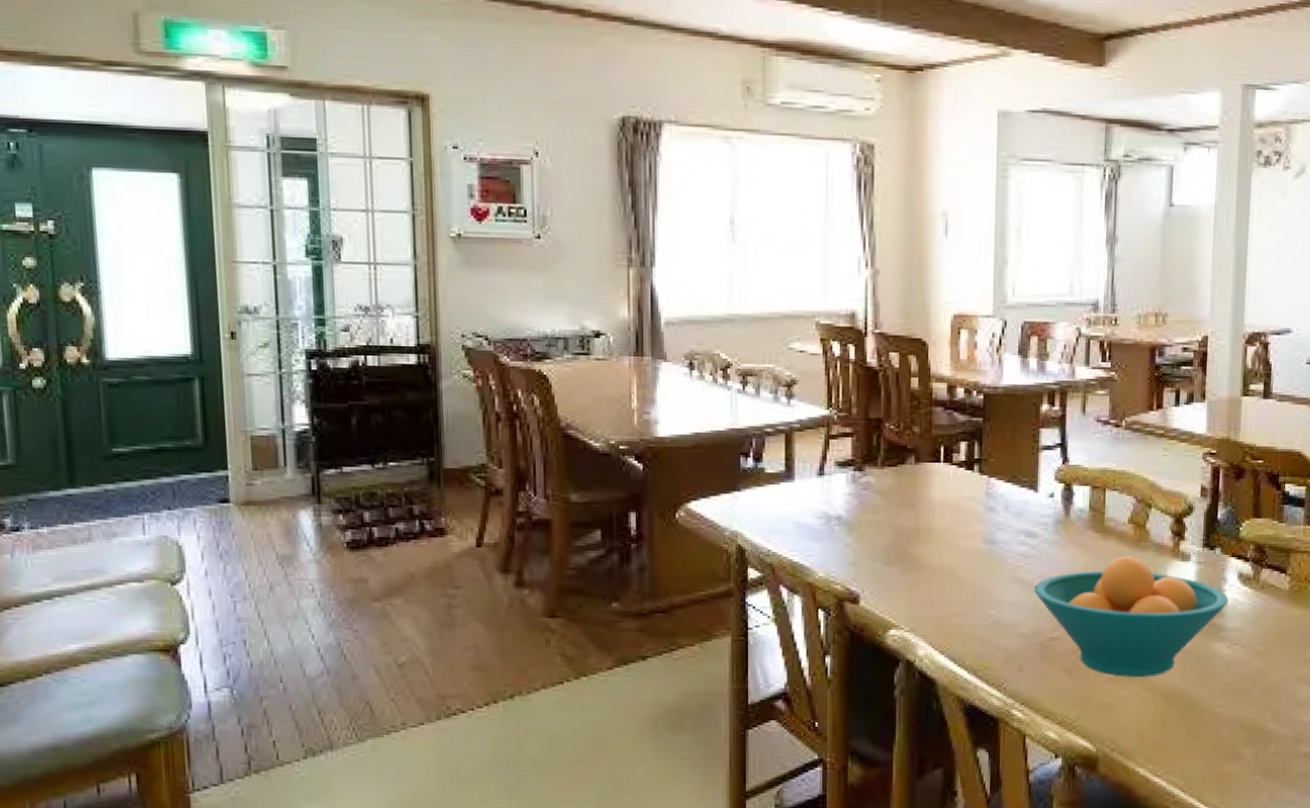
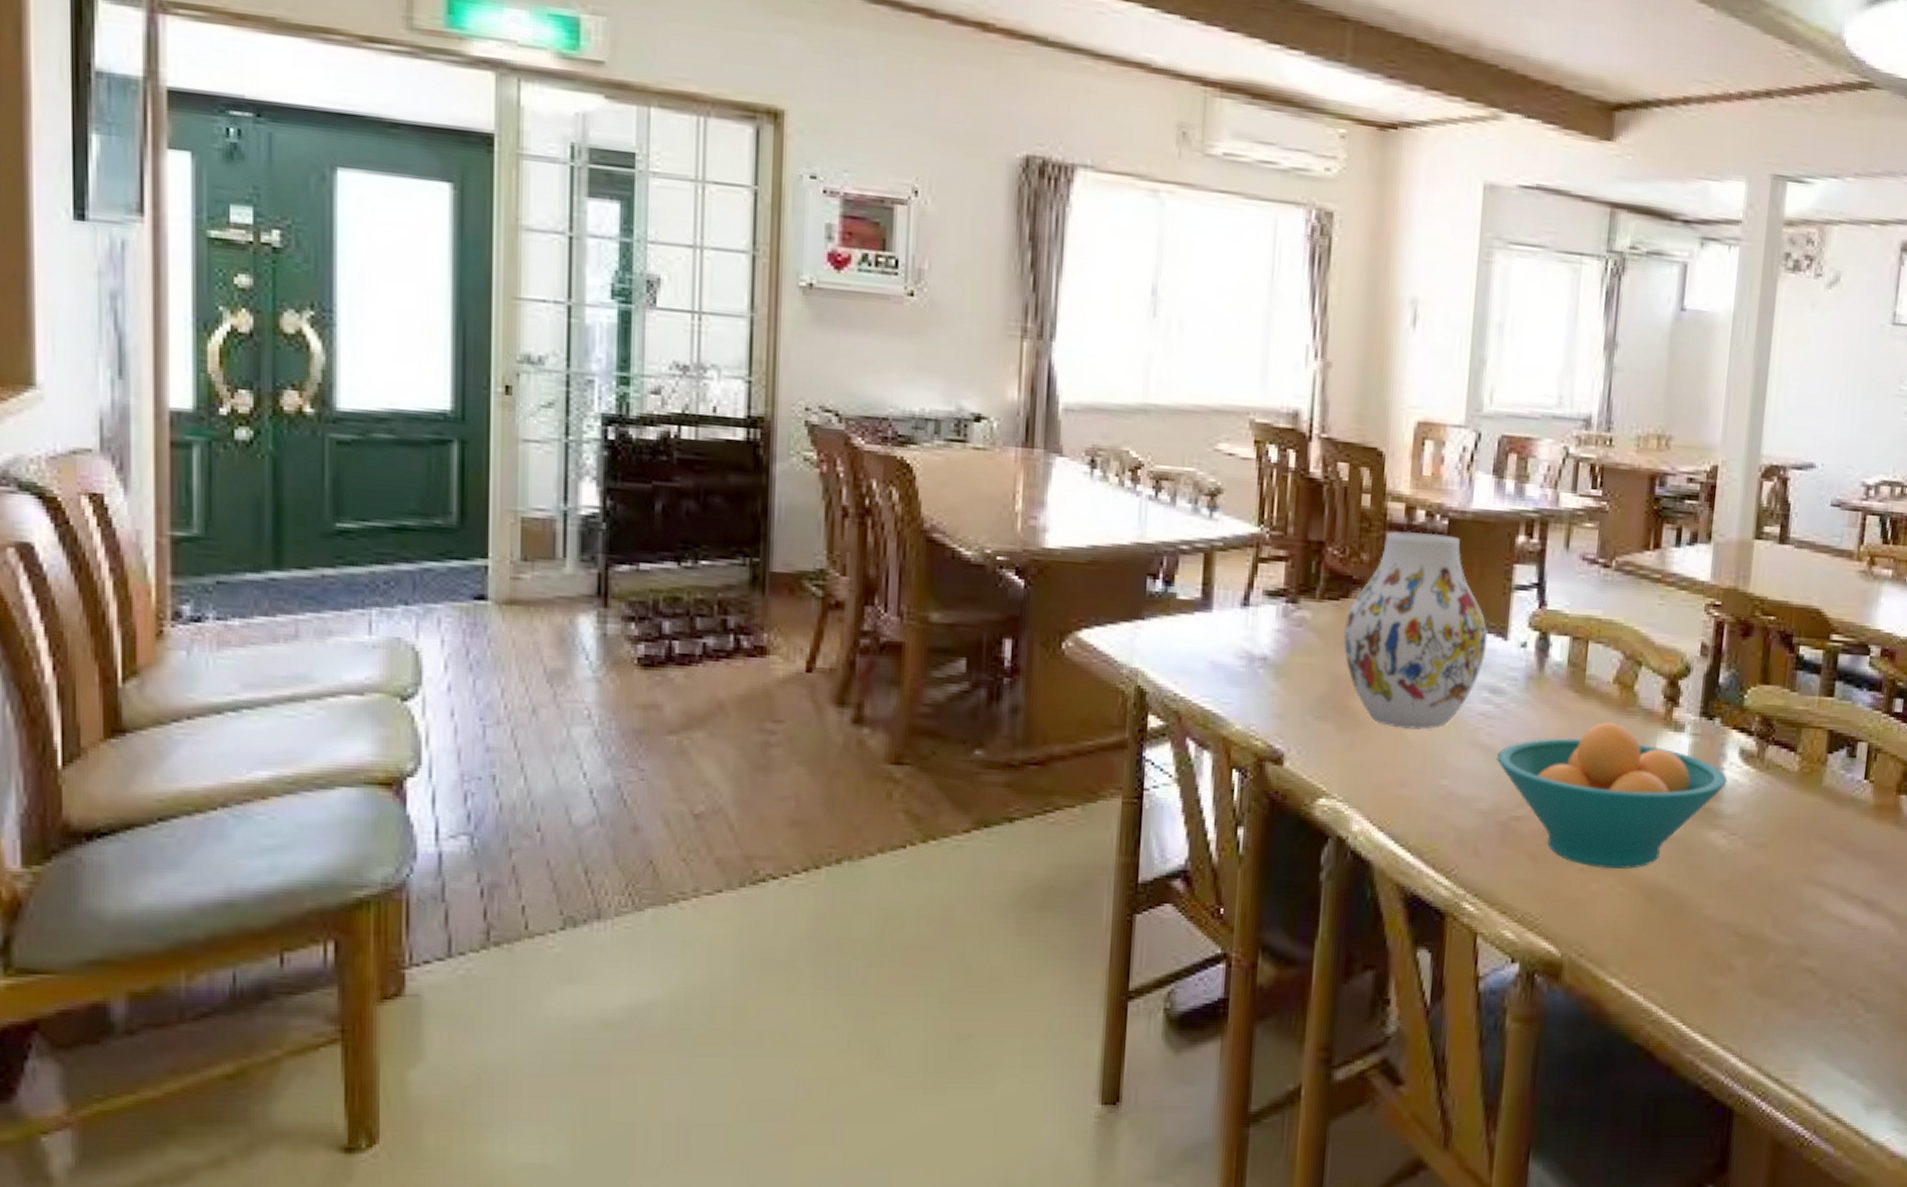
vase: none [902,406,1021,569] -> present [1343,531,1488,730]

